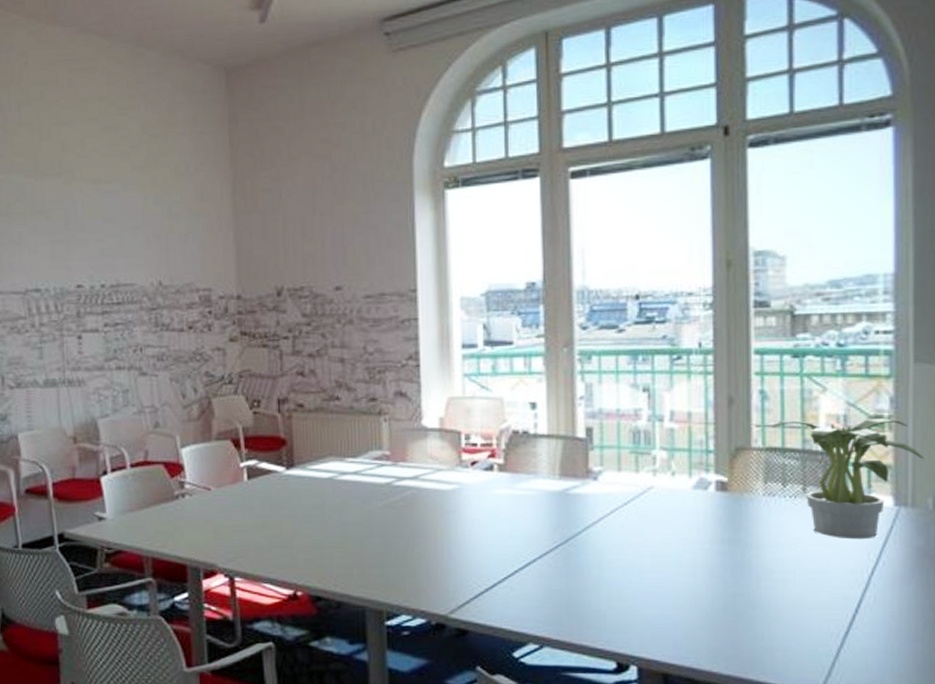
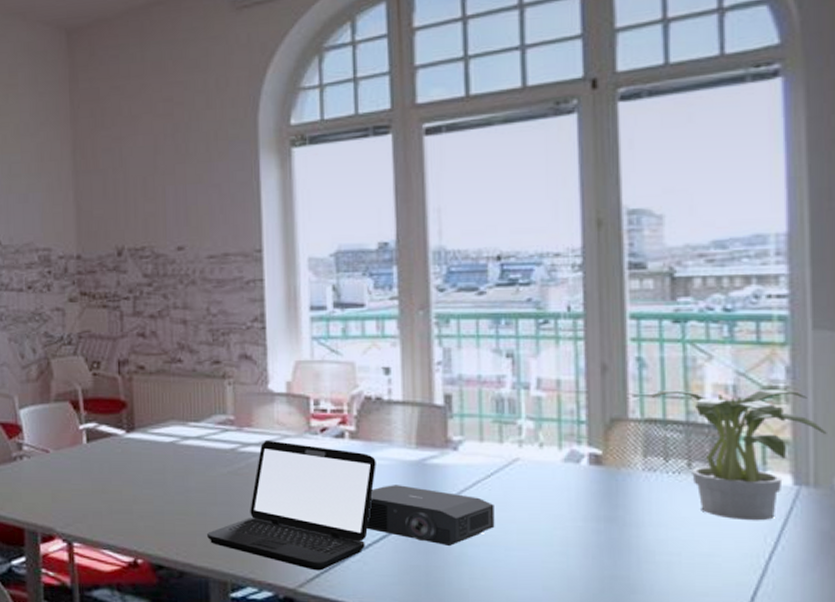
laptop: none [364,473,523,597] -> present [207,440,376,571]
projector: none [513,514,630,570] -> present [366,485,495,546]

